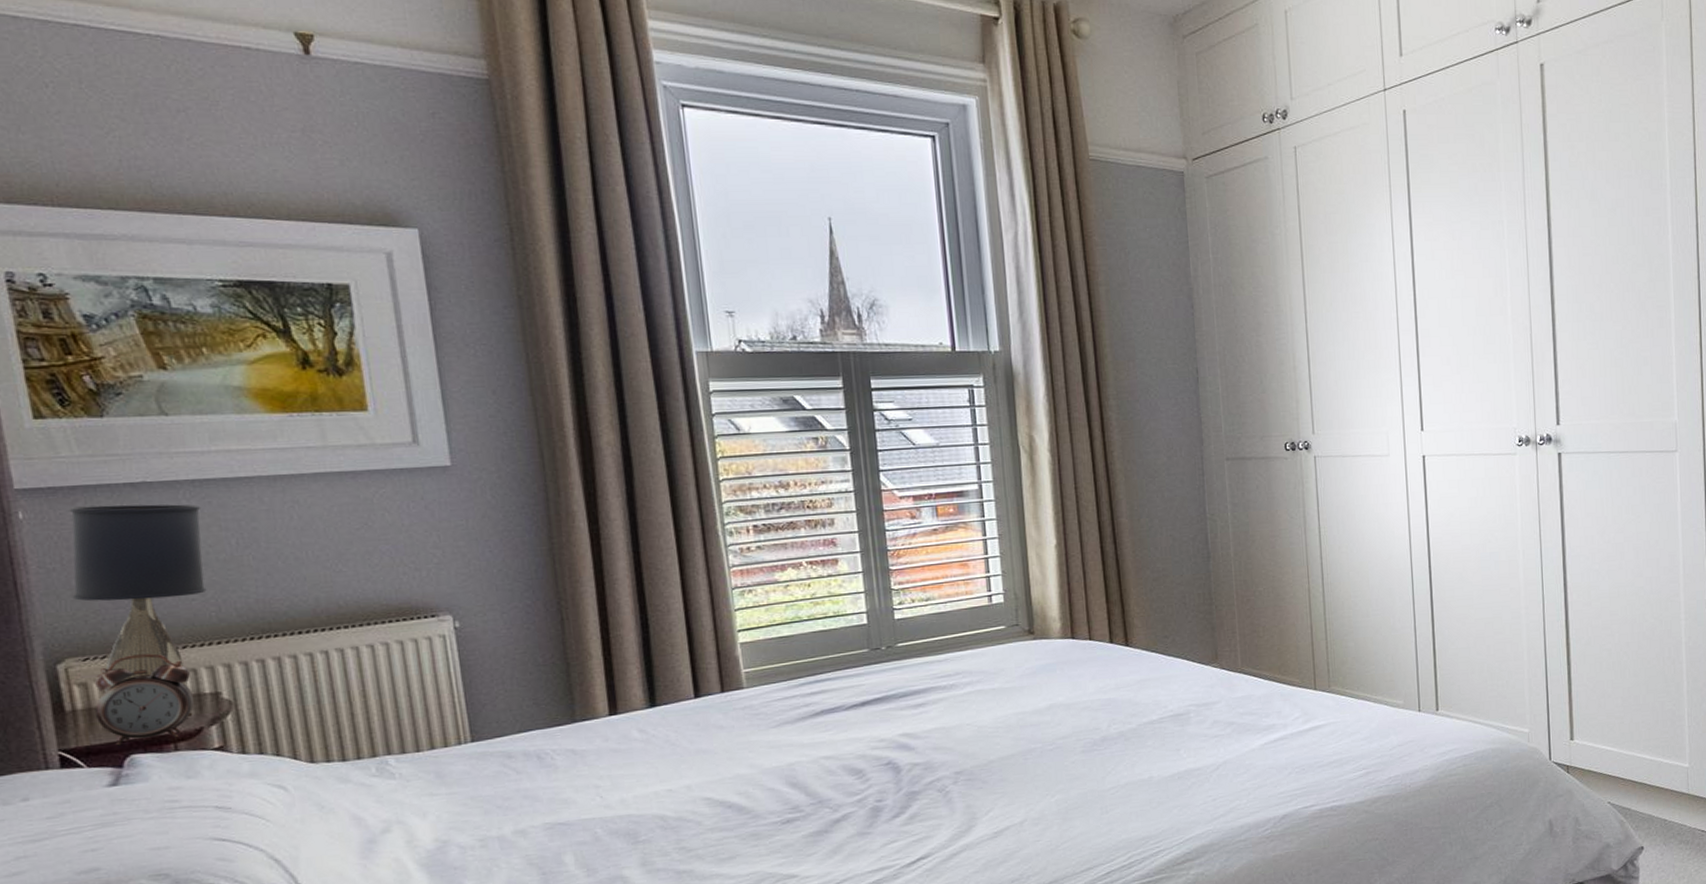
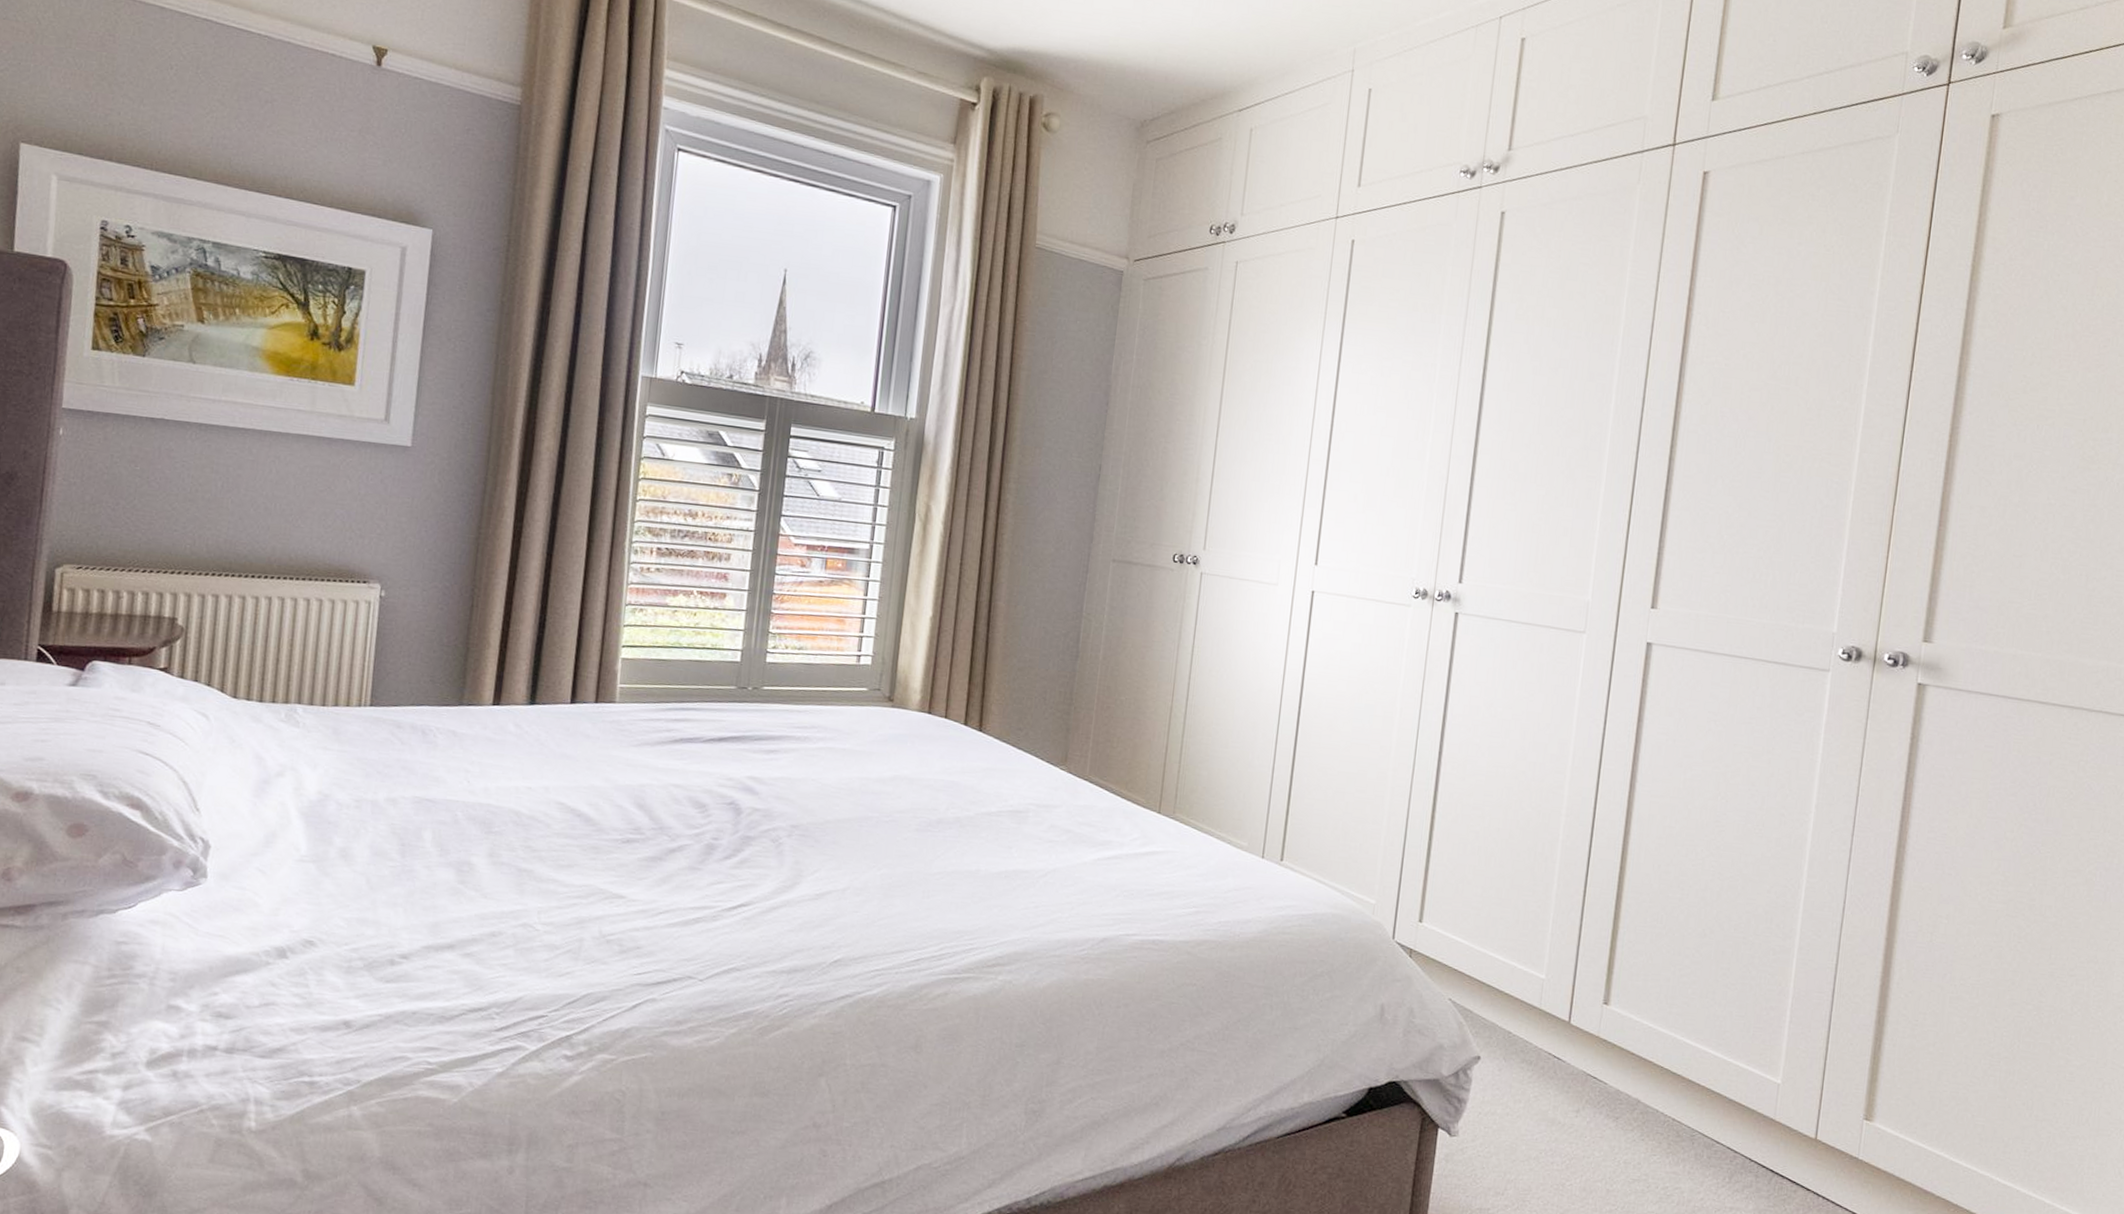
table lamp: present [69,504,207,716] -> none [82,431,202,635]
alarm clock: present [95,653,195,746] -> none [74,571,158,653]

